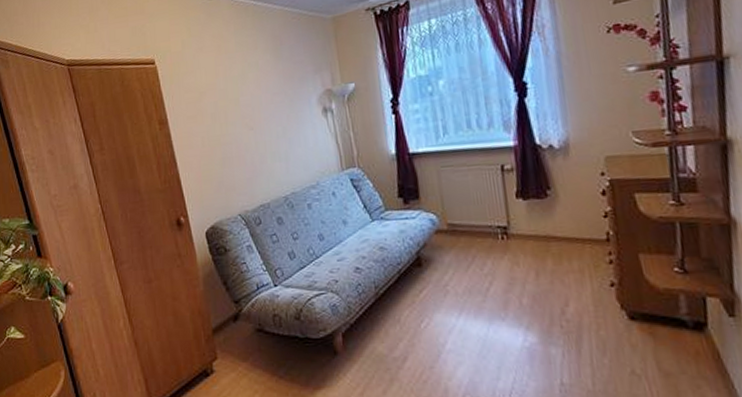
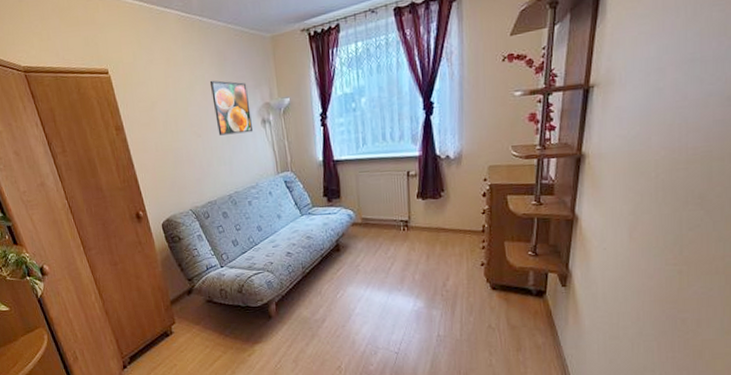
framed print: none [264,66,312,128] -> present [209,80,253,136]

